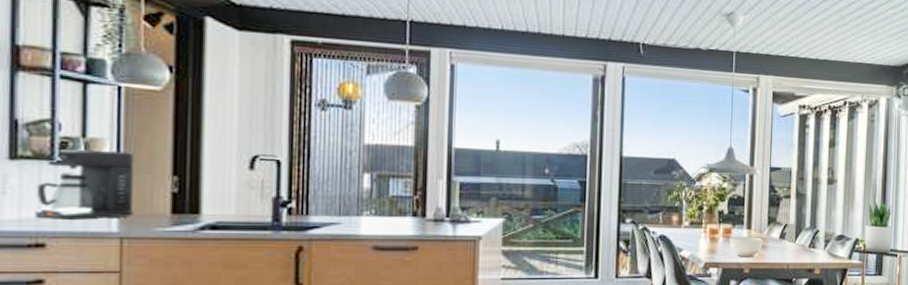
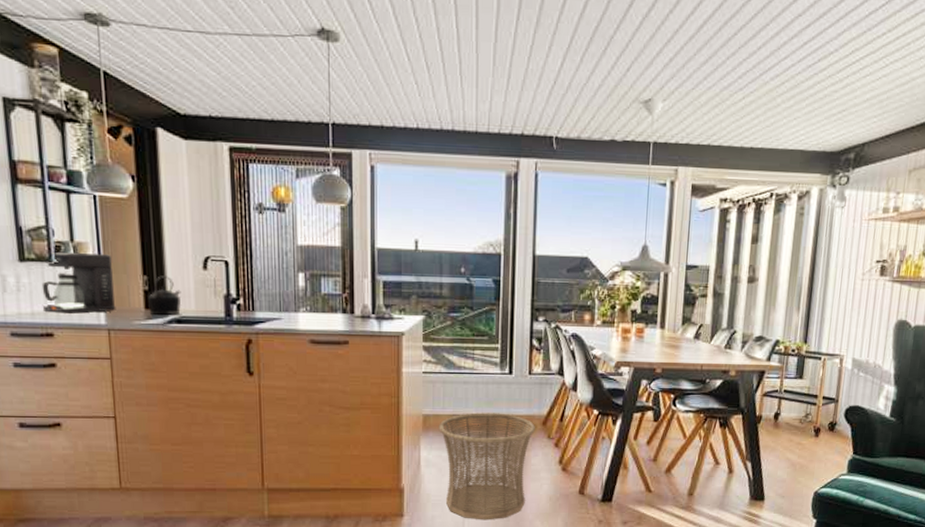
kettle: none [176,176,220,221] -> present [148,276,182,316]
bowl: present [730,236,763,258] -> none [642,336,677,358]
planter: present [864,200,892,254] -> none [785,300,818,356]

